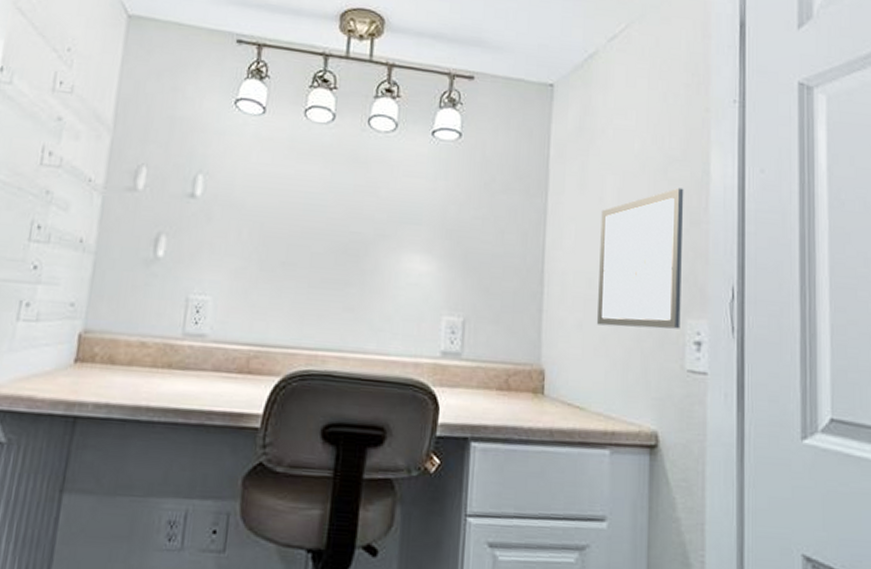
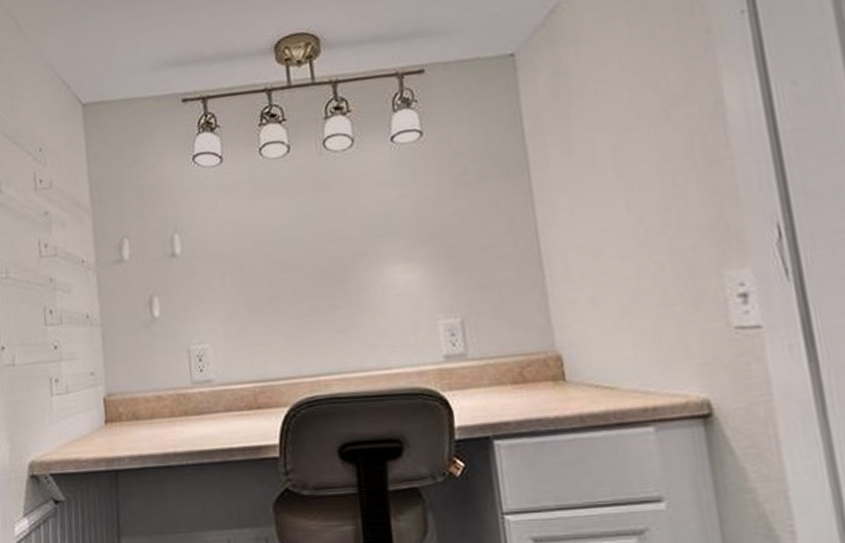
wall art: present [597,187,684,329] -> none [596,127,718,297]

